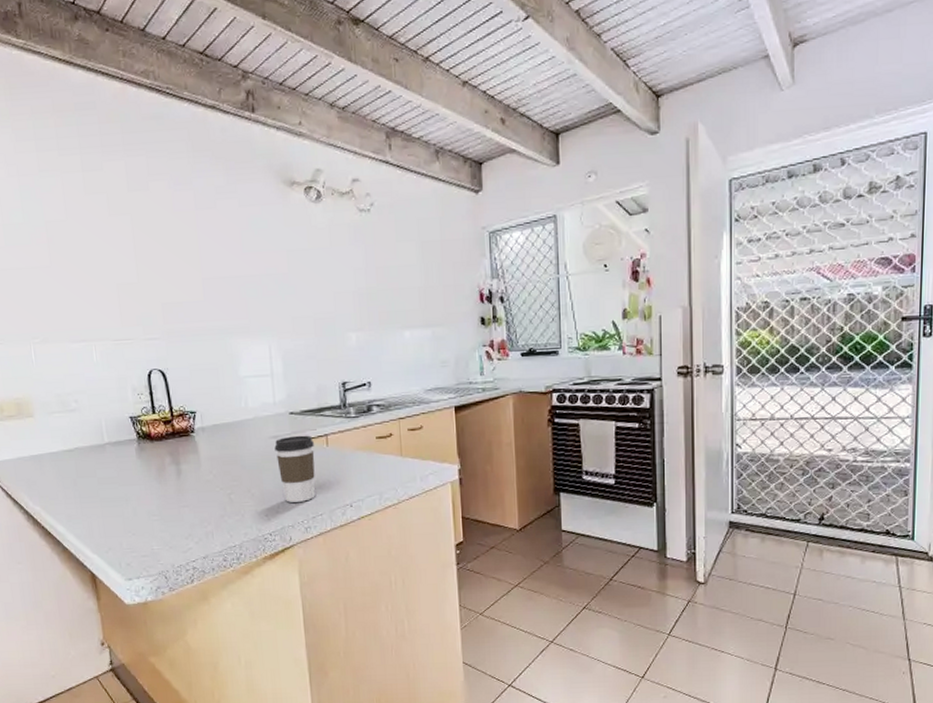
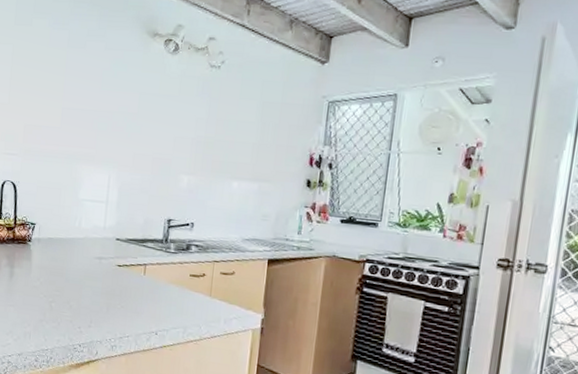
coffee cup: present [274,435,315,502] -> none [97,259,133,322]

